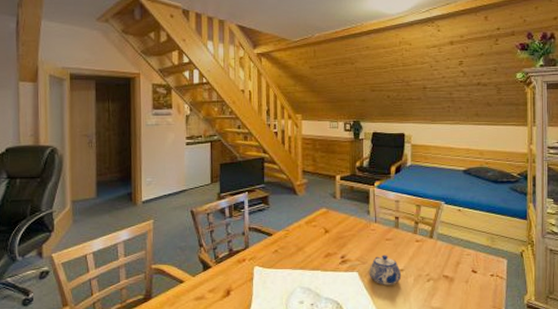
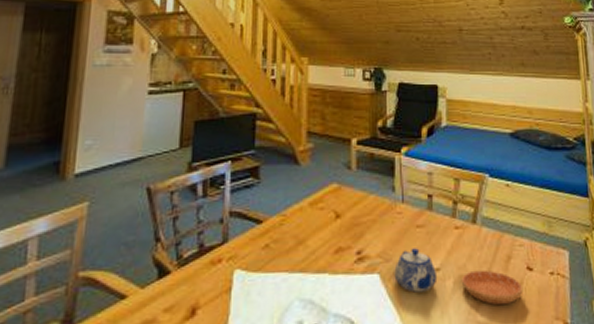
saucer: none [420,271,468,297] -> present [462,270,523,306]

